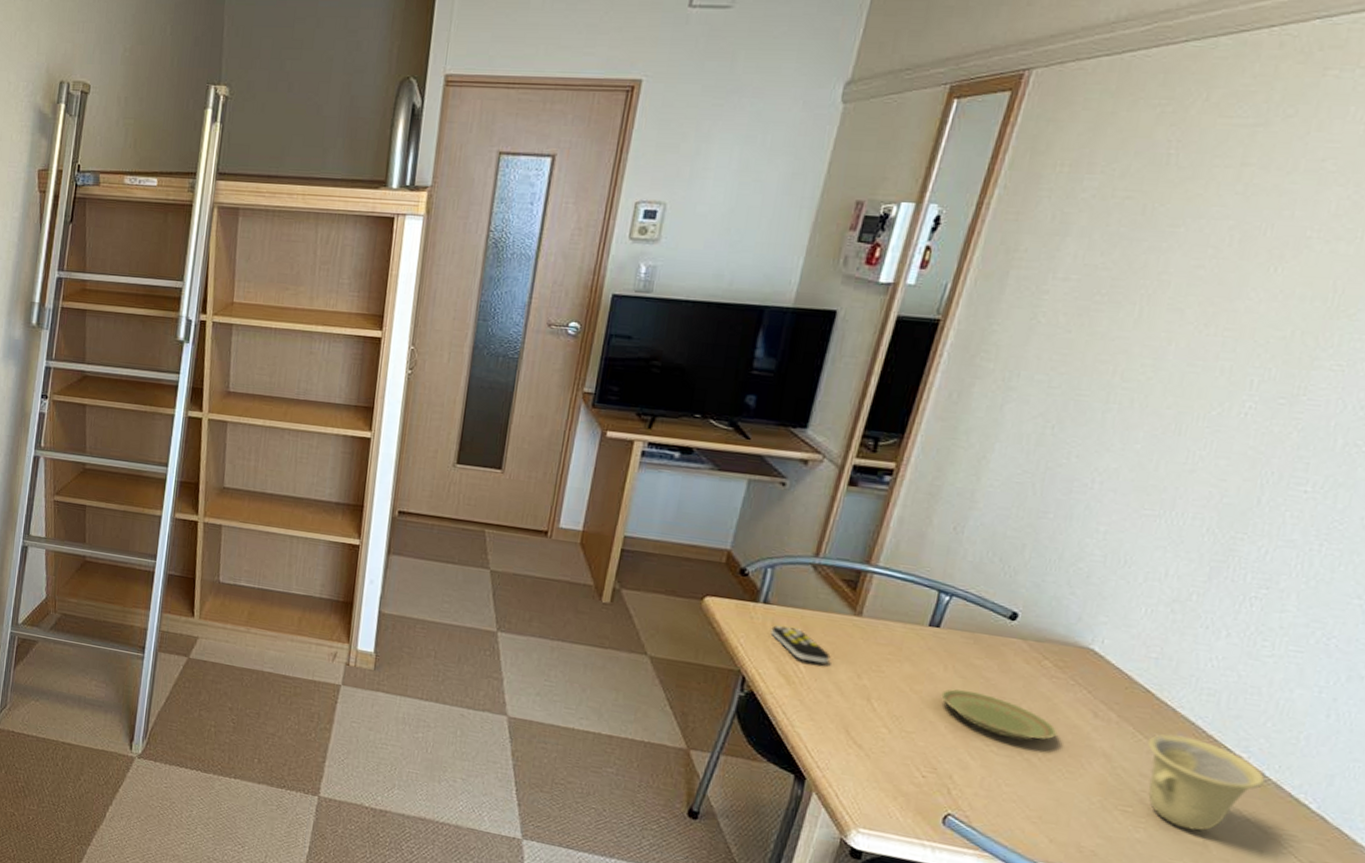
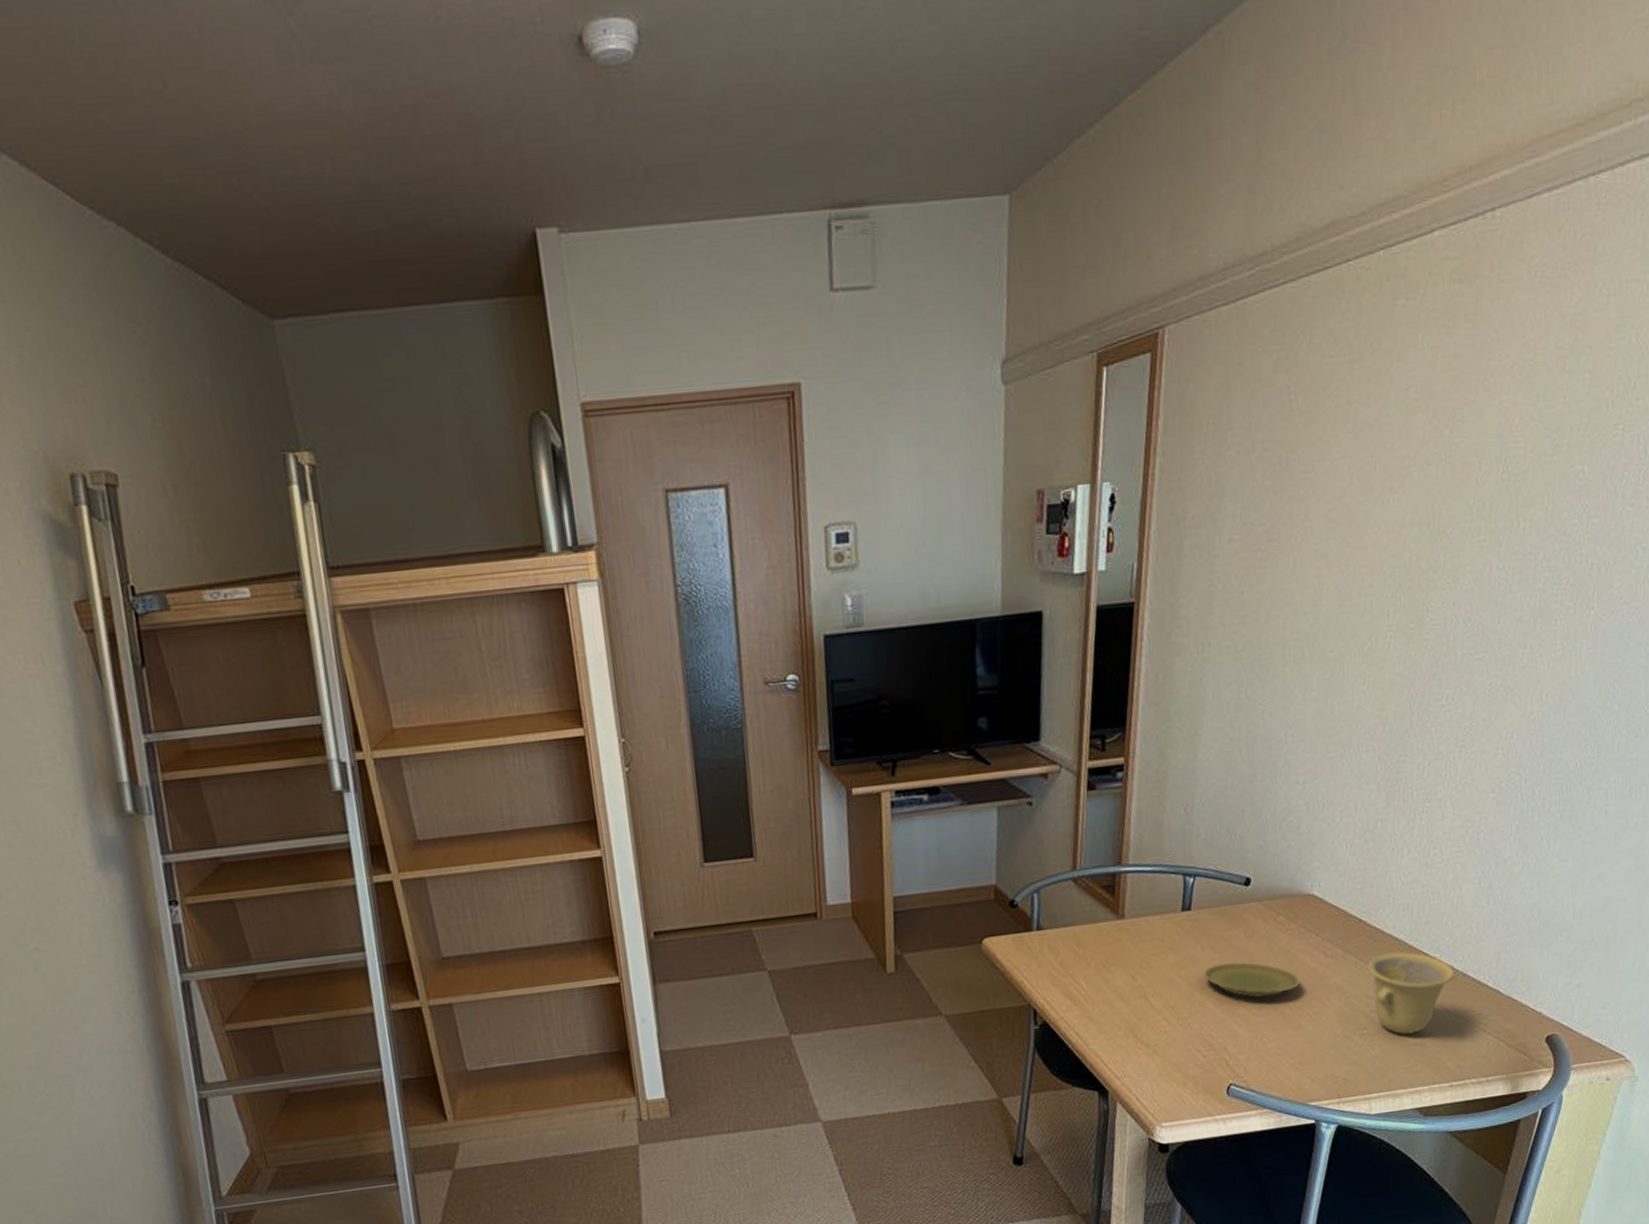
remote control: present [770,625,831,664] -> none [1049,947,1106,977]

